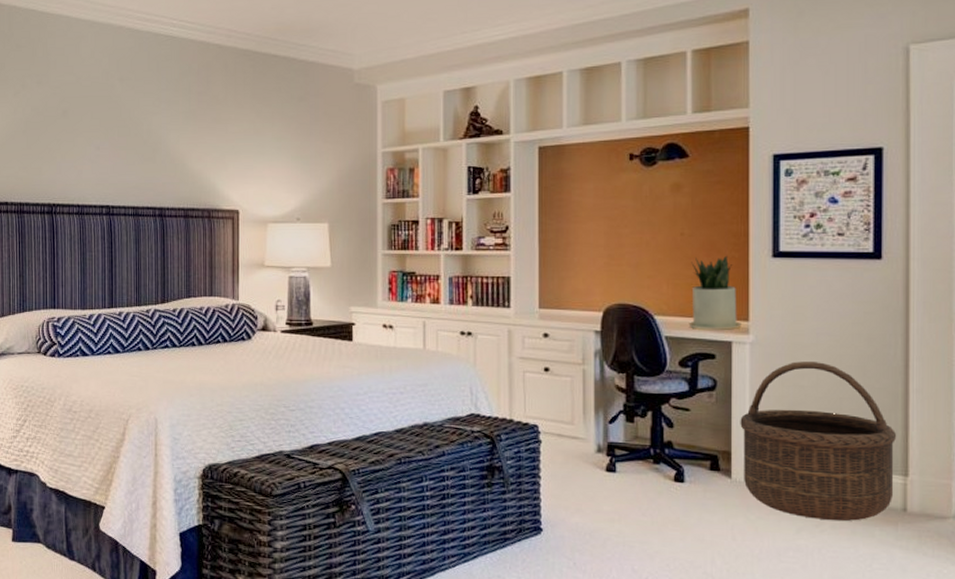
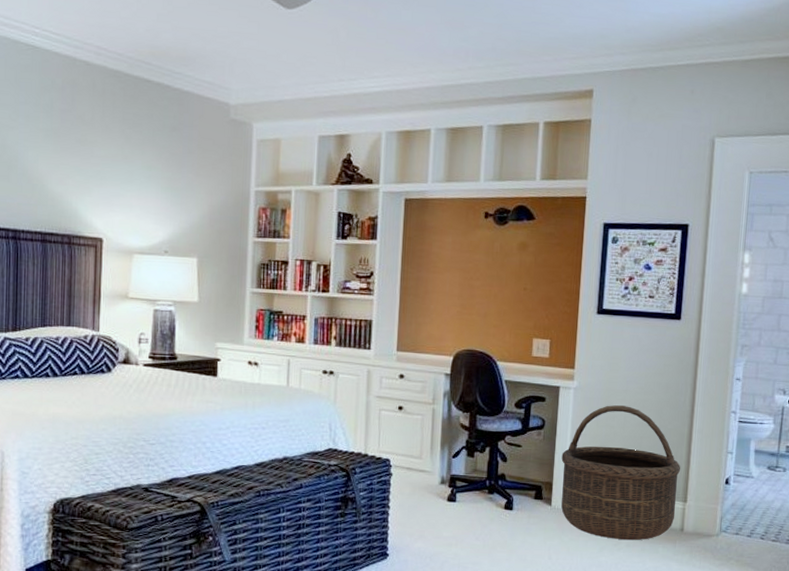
planter: present [688,255,742,331] -> none [525,310,569,377]

